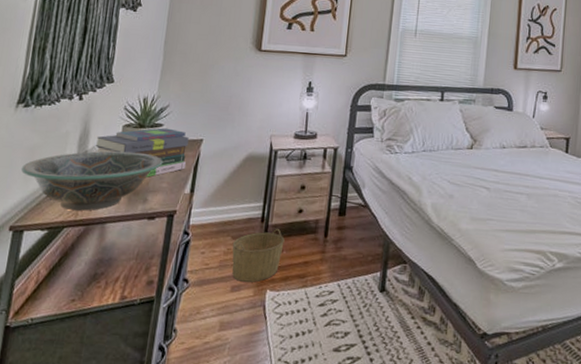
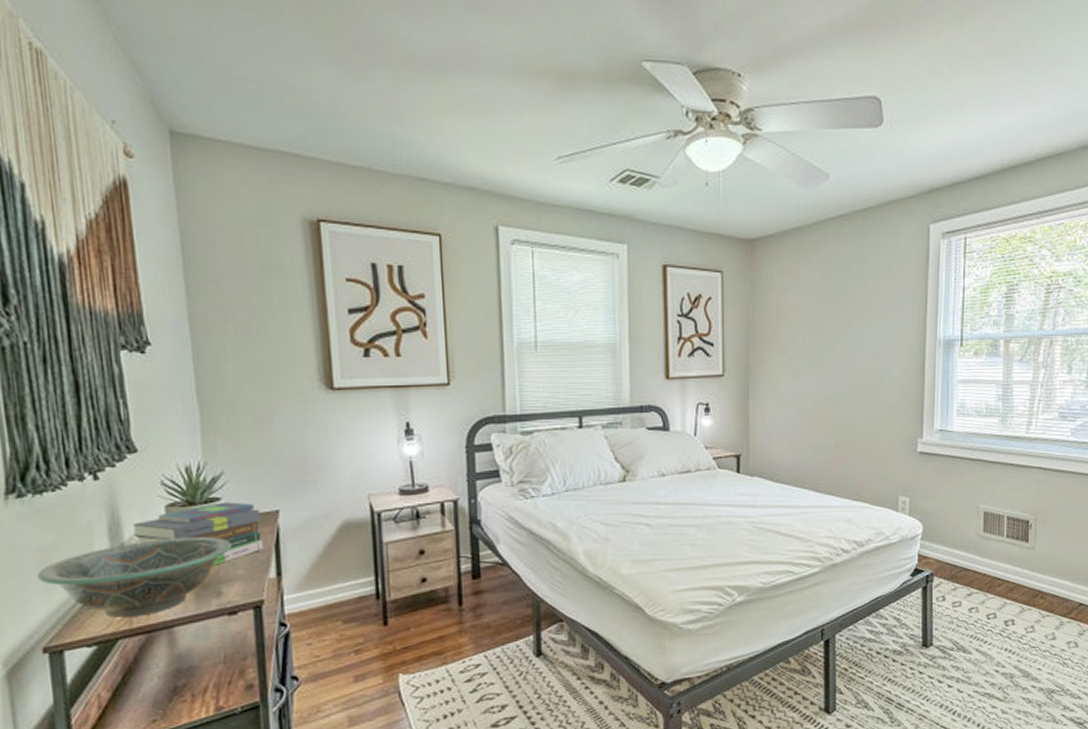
basket: present [232,228,285,283] -> none [344,603,410,670]

